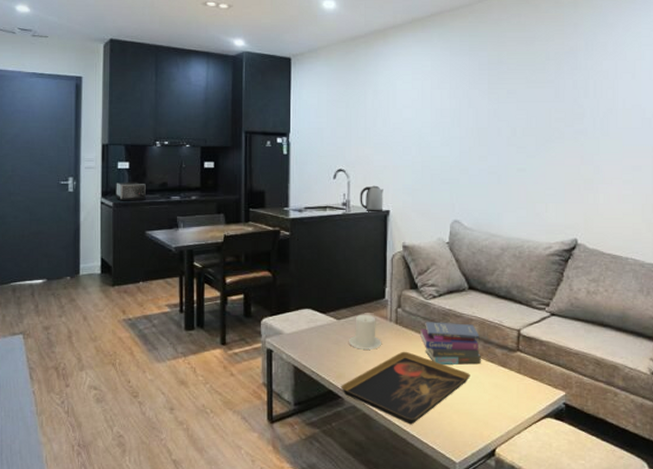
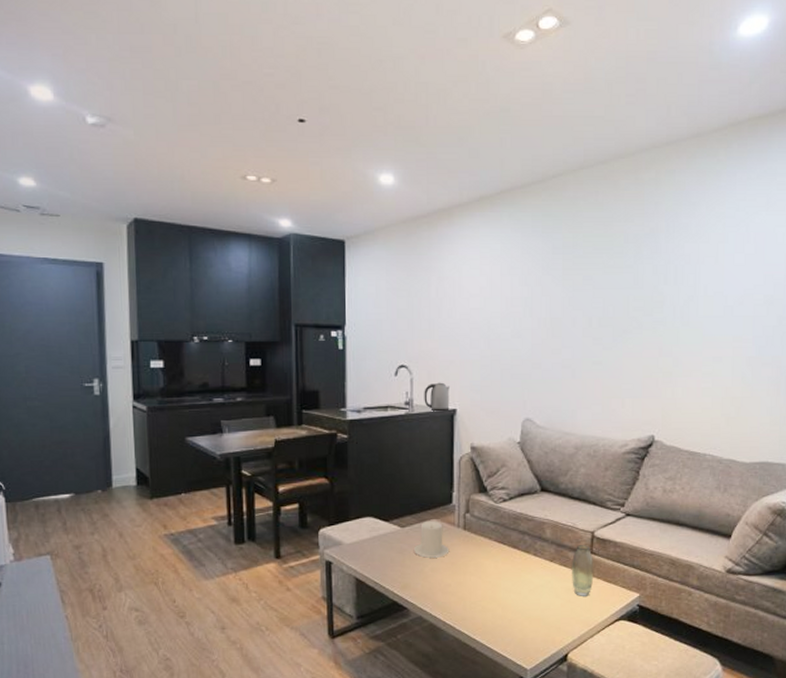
toaster: present [116,181,146,201] -> none [149,382,184,405]
decorative tray: present [341,351,470,425] -> none [406,558,542,633]
books: present [420,322,481,365] -> none [490,526,553,570]
vase: none [499,342,521,393] -> present [572,545,594,596]

